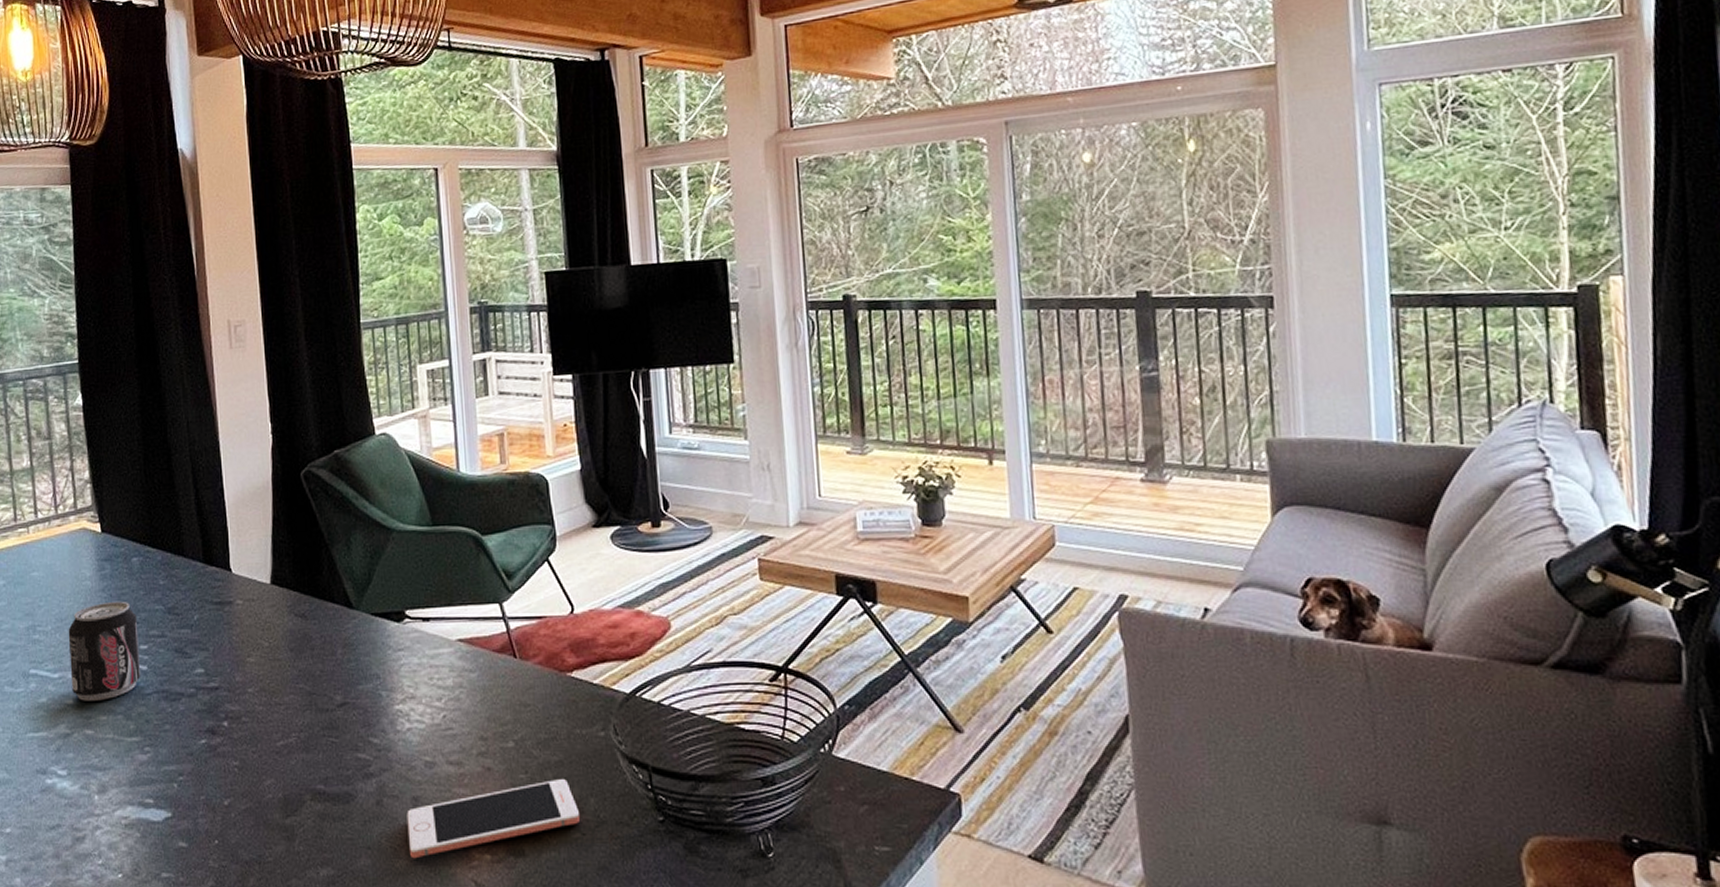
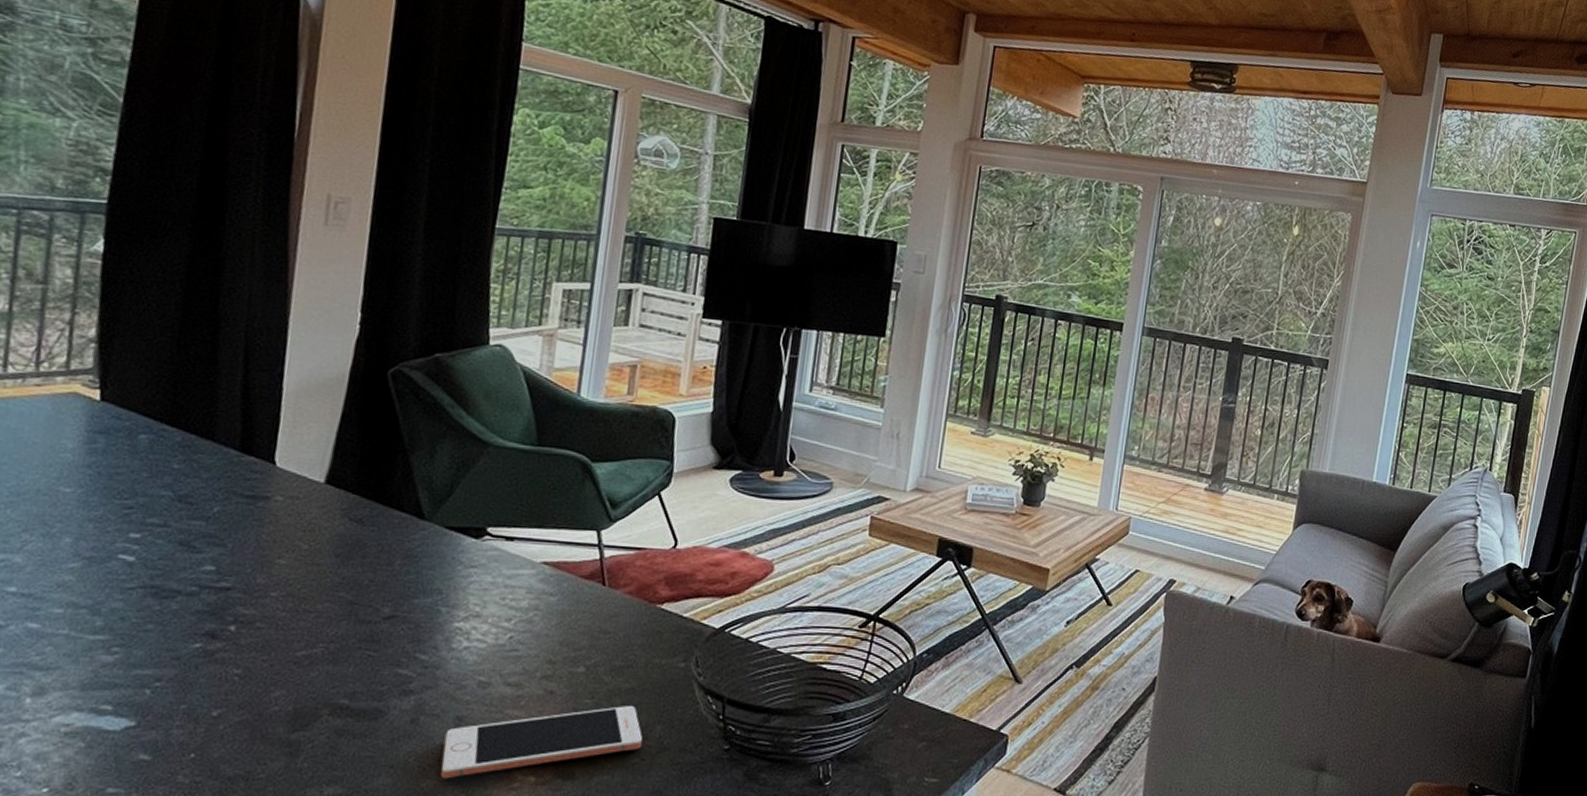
beverage can: present [68,601,141,701] -> none [17,480,132,591]

